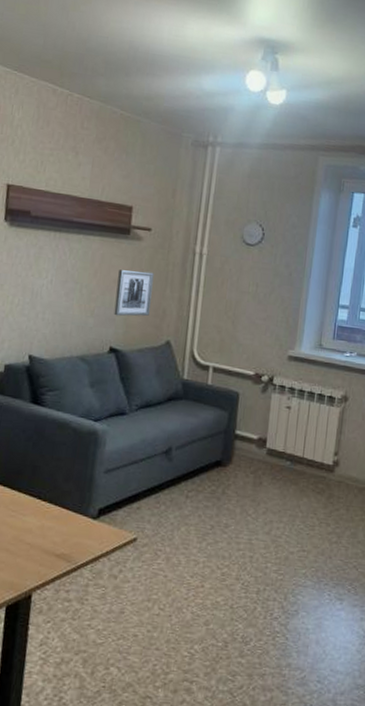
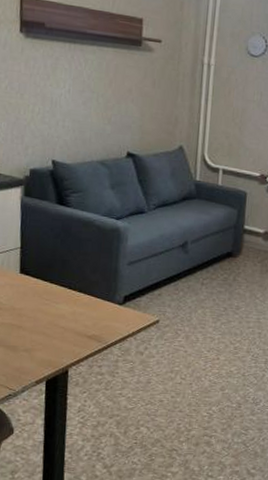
wall art: present [114,270,154,317] -> none [129,80,166,124]

